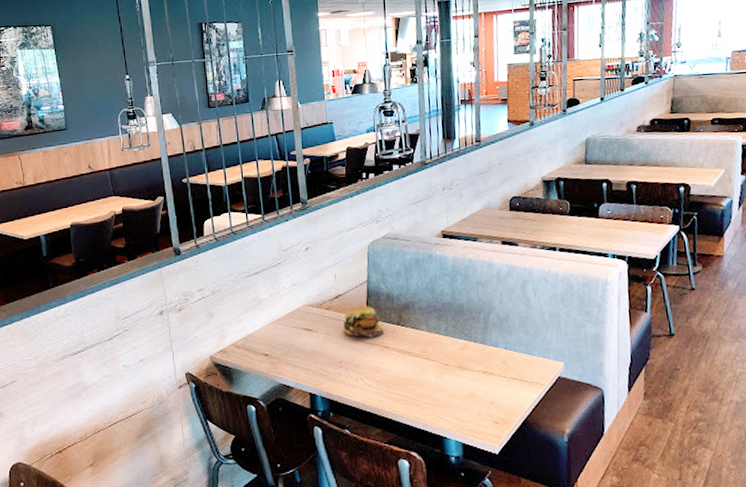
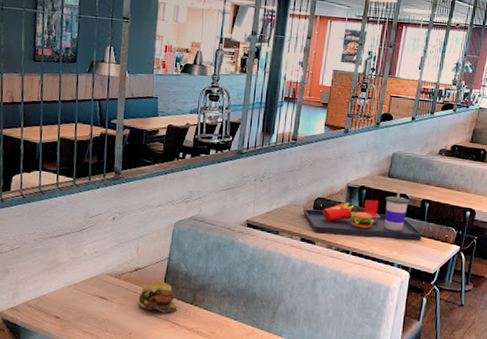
food tray: none [498,170,636,234] -> present [302,185,424,240]

